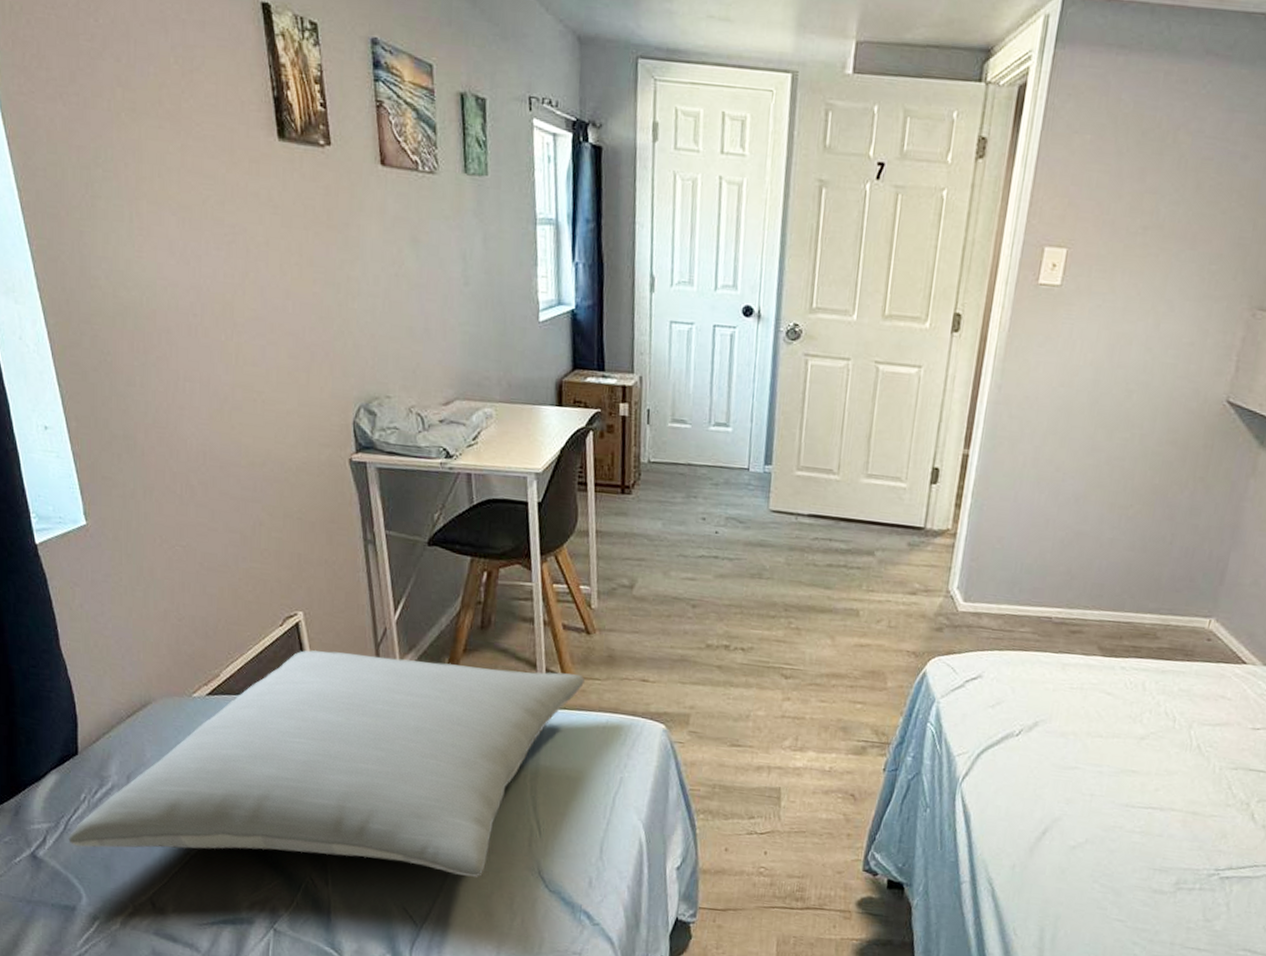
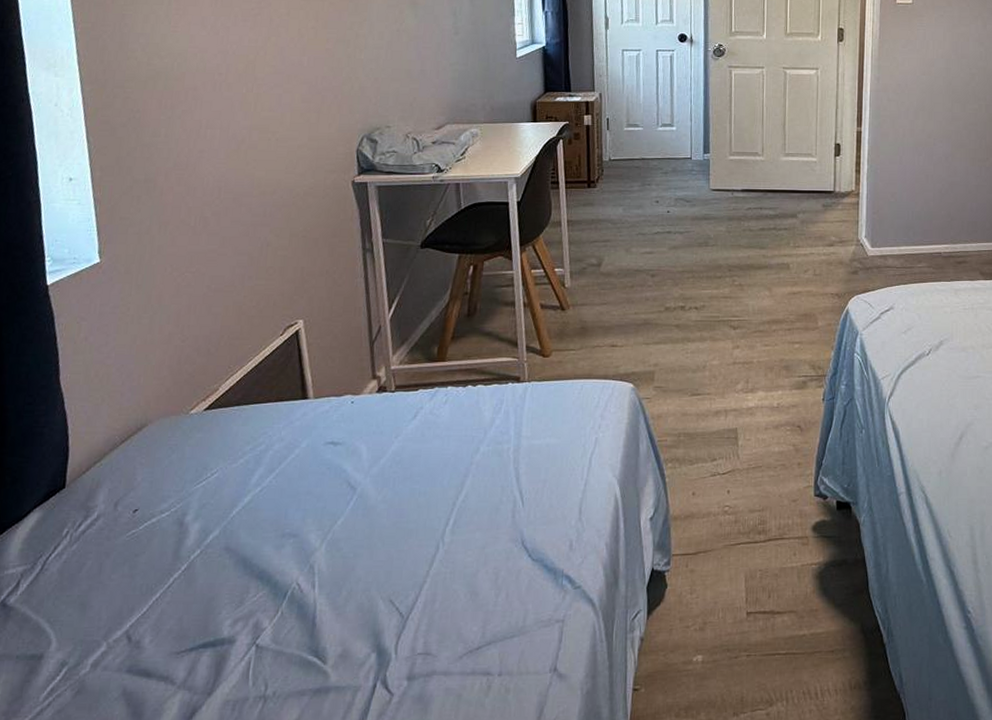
pillow: present [68,649,585,877] -> none [44,348,561,587]

